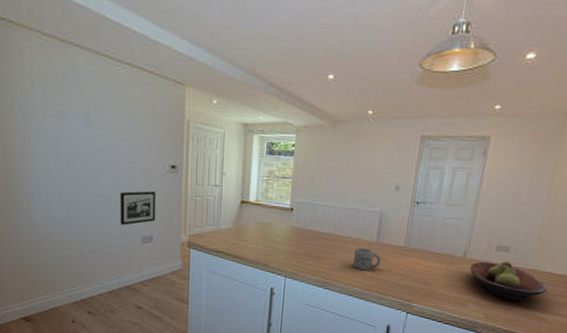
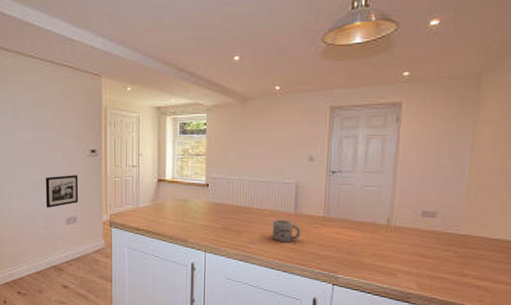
fruit bowl: present [469,260,547,301] -> none [395,226,483,269]

